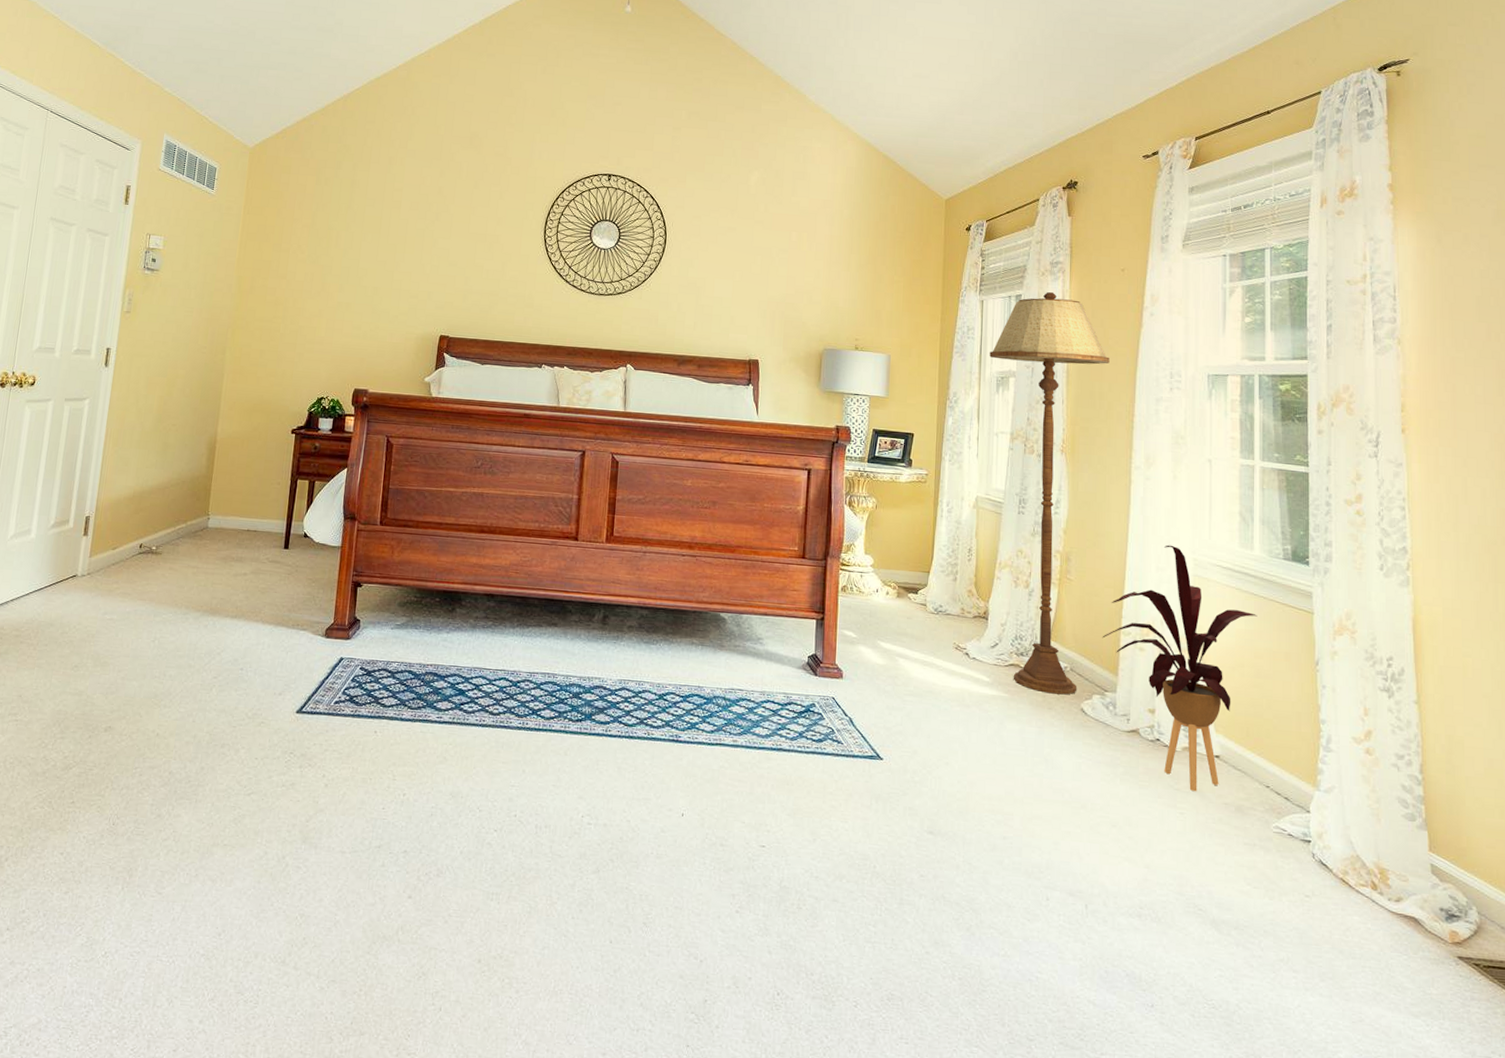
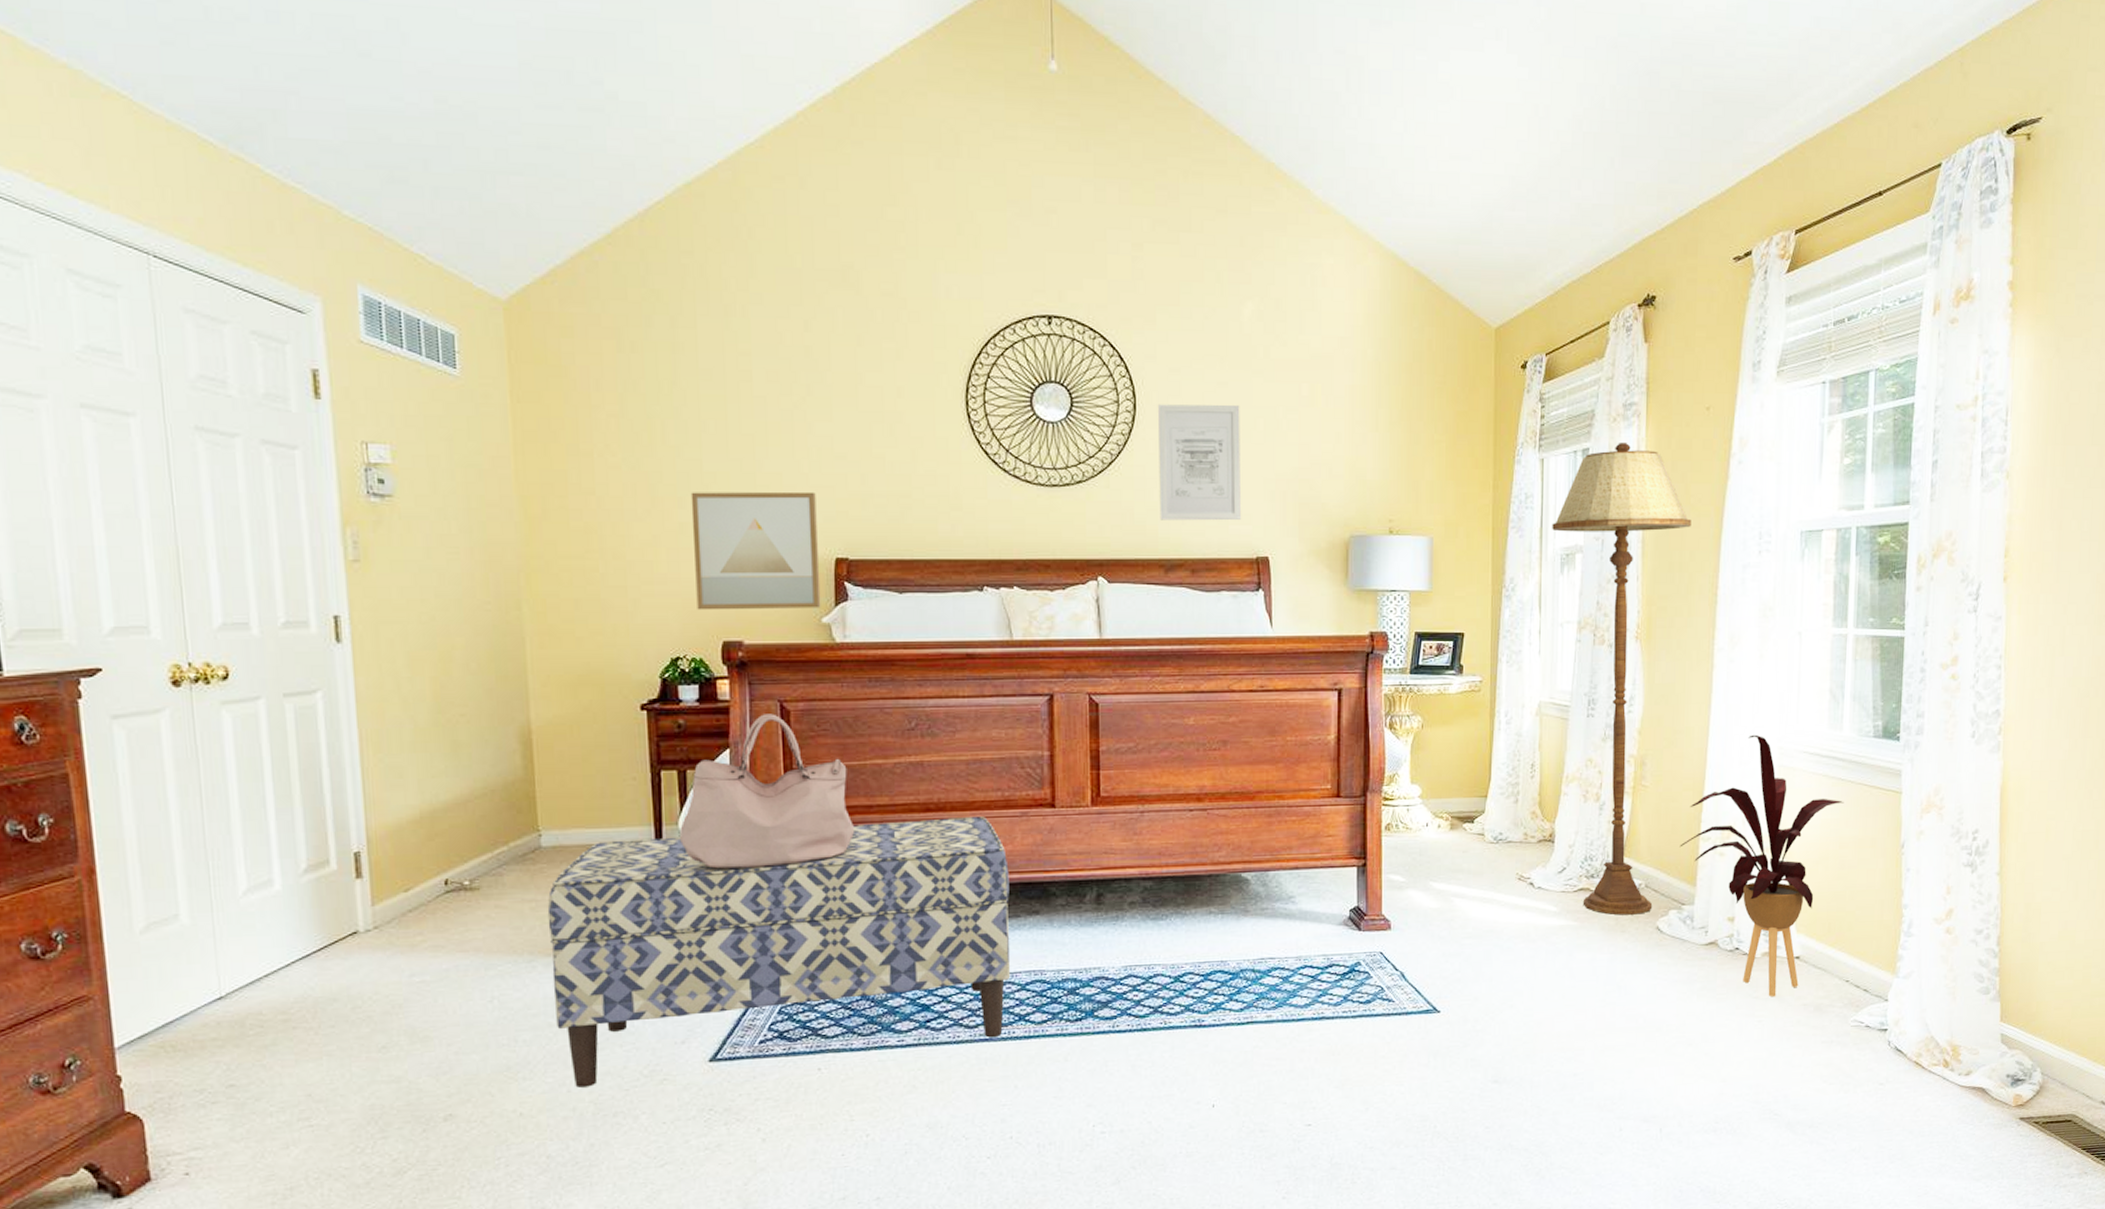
bench: none [194,528,538,726] -> present [547,817,1011,1088]
handbag: none [302,445,428,563] -> present [679,714,854,869]
wall art: none [340,281,433,371] -> present [690,491,821,610]
wall art: none [677,241,744,330] -> present [1157,404,1242,521]

